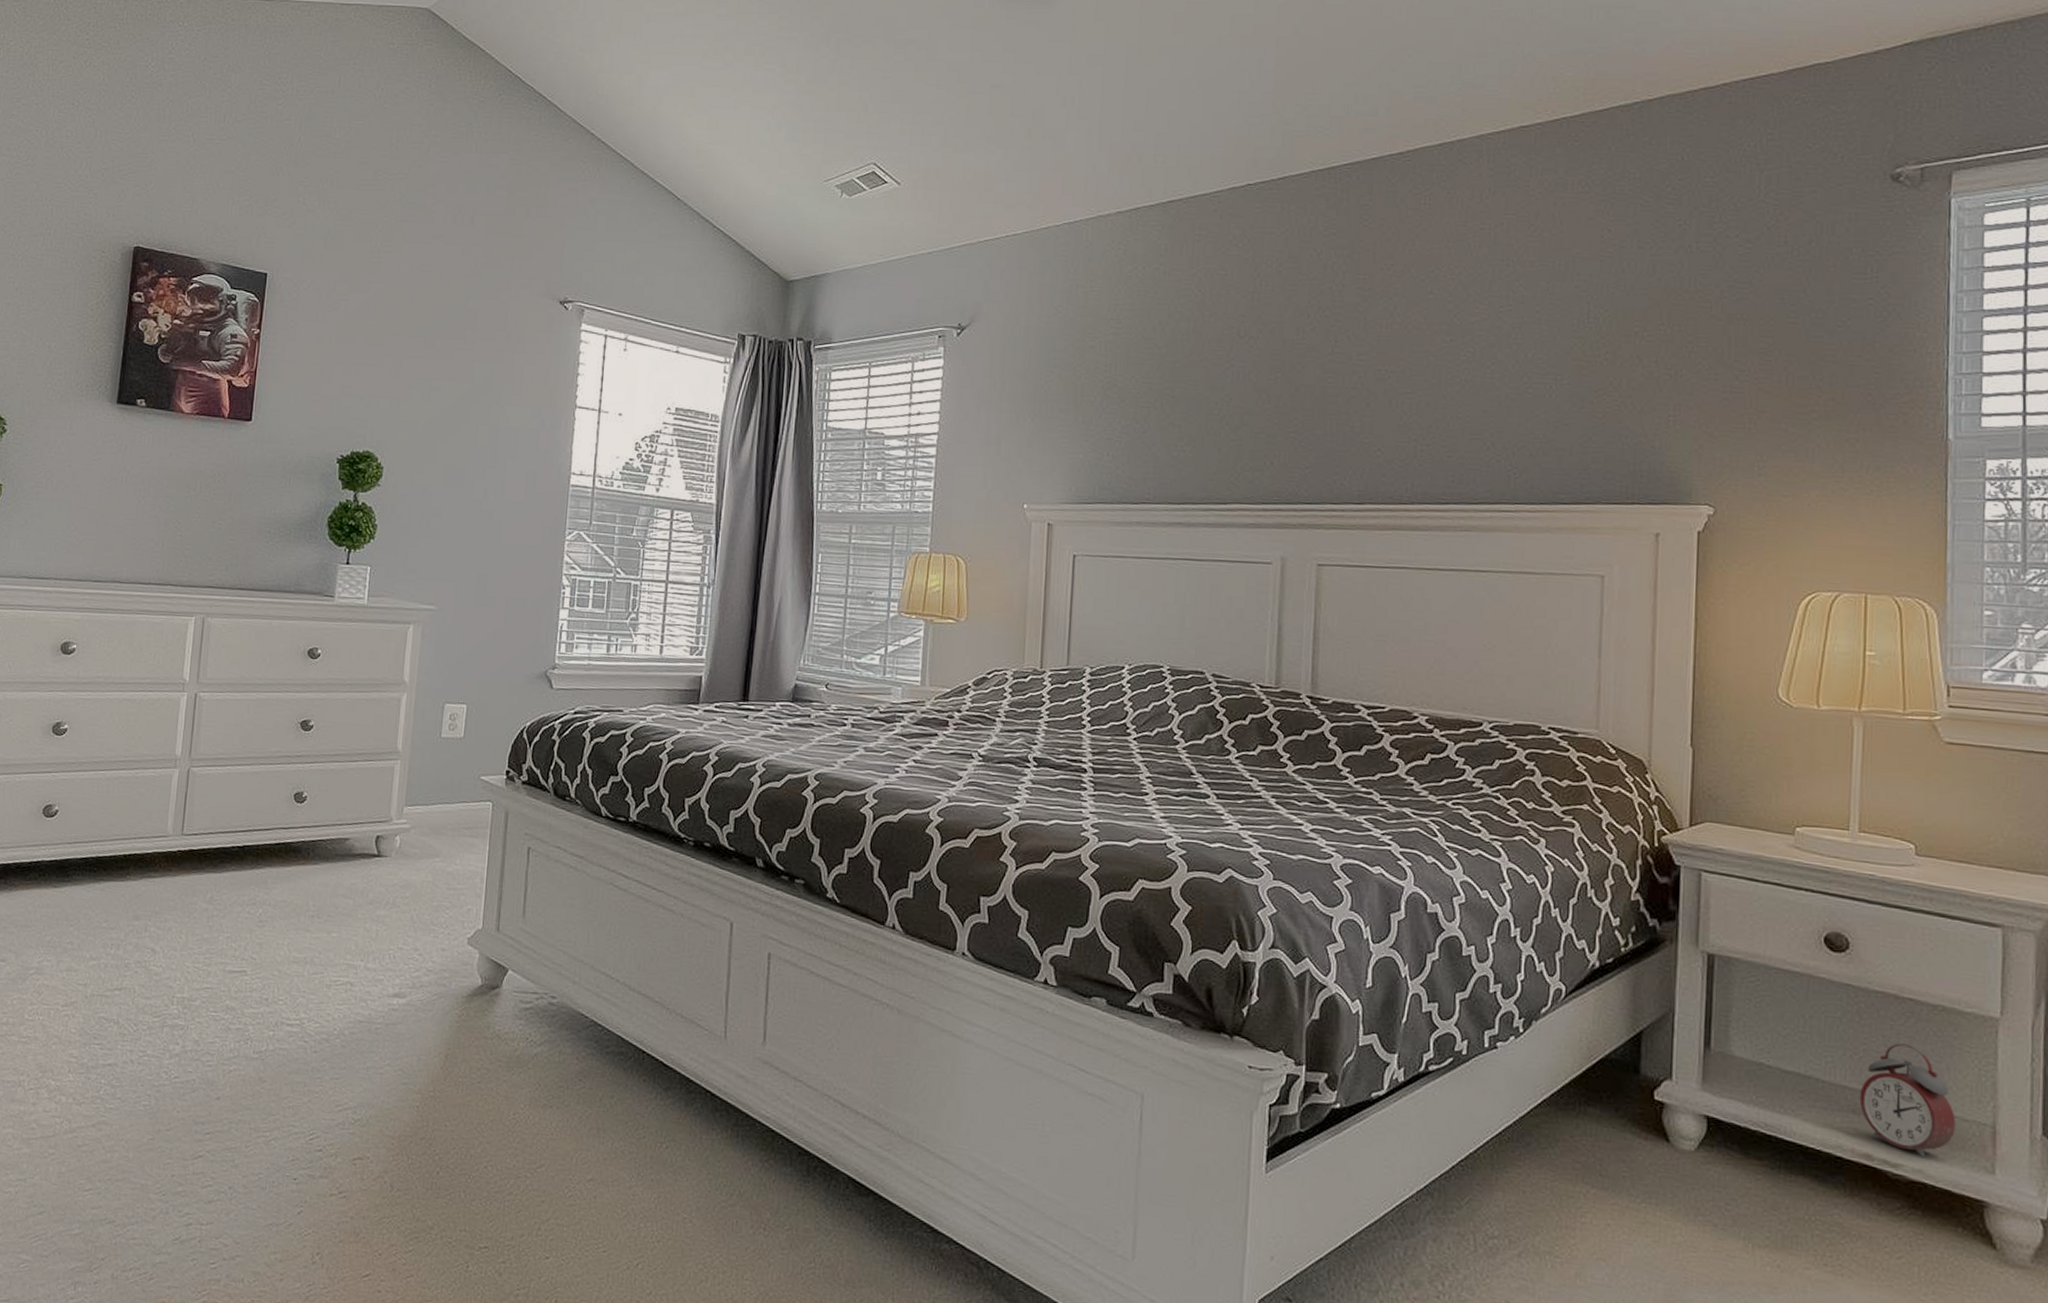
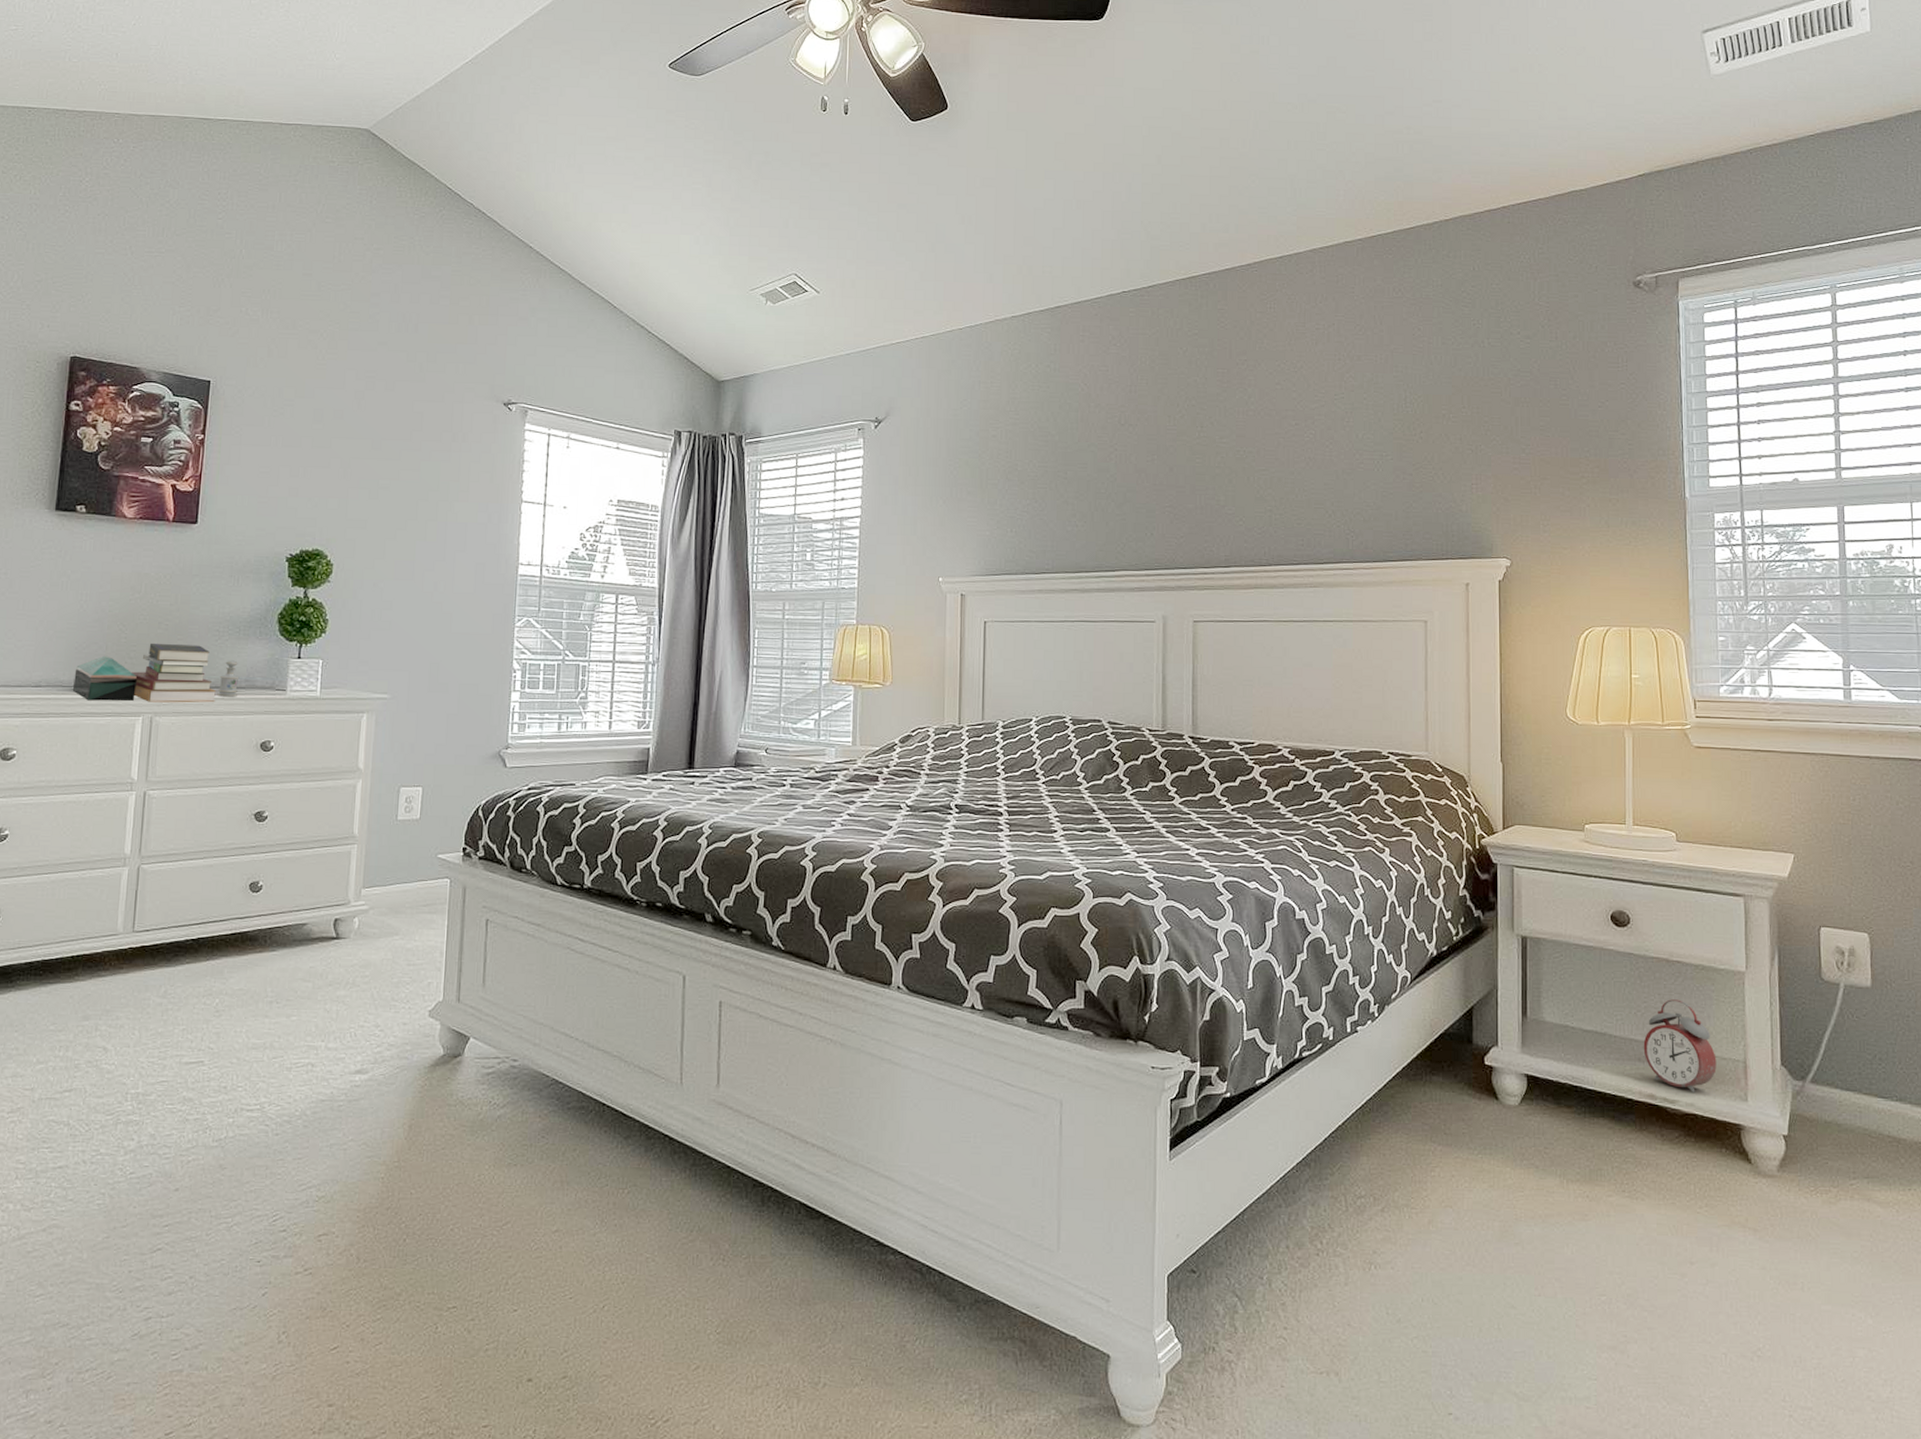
jewelry box: none [130,552,191,601] -> present [73,655,138,702]
books: none [185,542,266,606] -> present [130,643,216,703]
perfume bottle: none [267,563,289,602] -> present [217,660,240,698]

